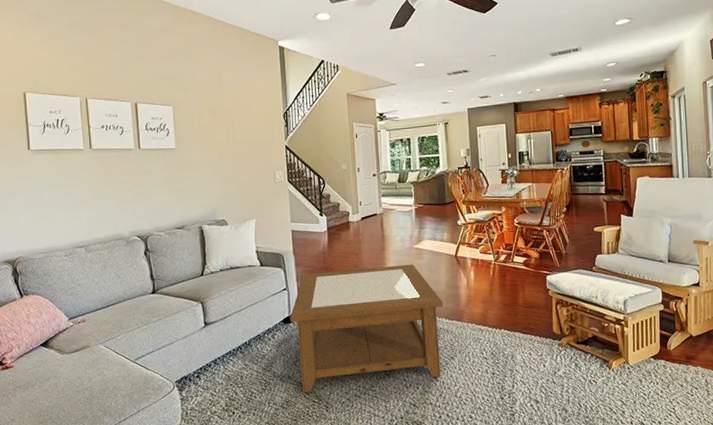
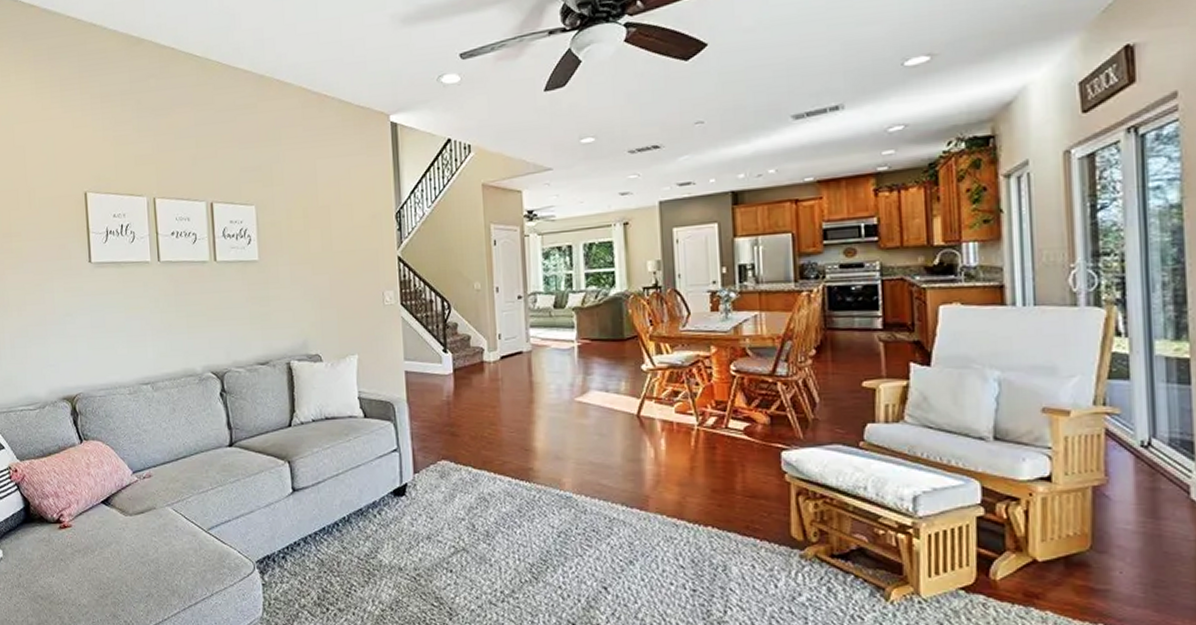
coffee table: present [290,264,444,392] -> none [402,424,619,591]

